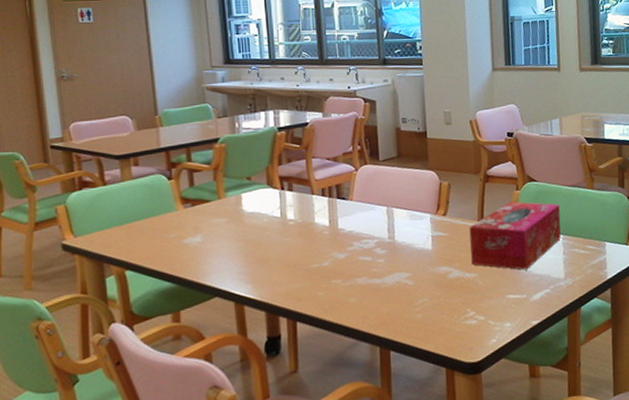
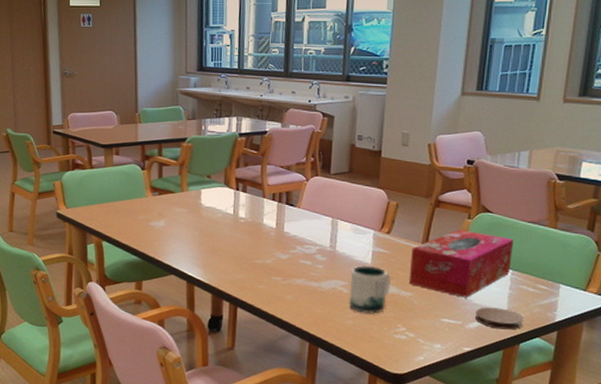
mug: none [413,251,454,304] -> present [348,265,391,315]
coaster: none [537,274,581,296] -> present [475,307,524,330]

